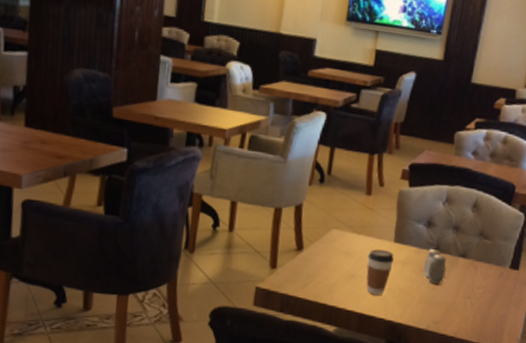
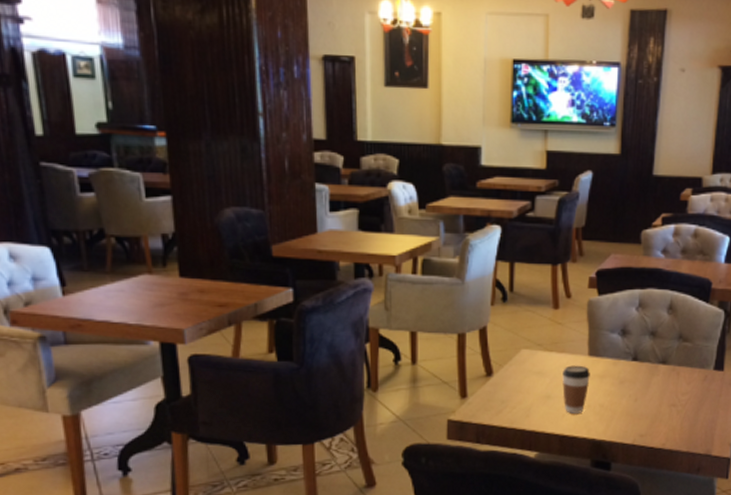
salt and pepper shaker: present [423,249,447,285] -> none [622,359,647,396]

